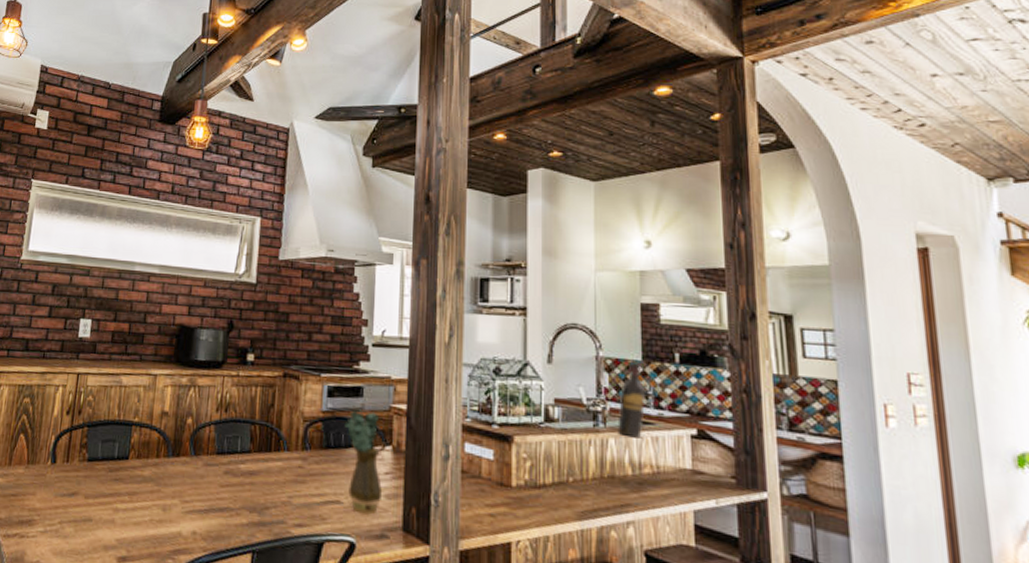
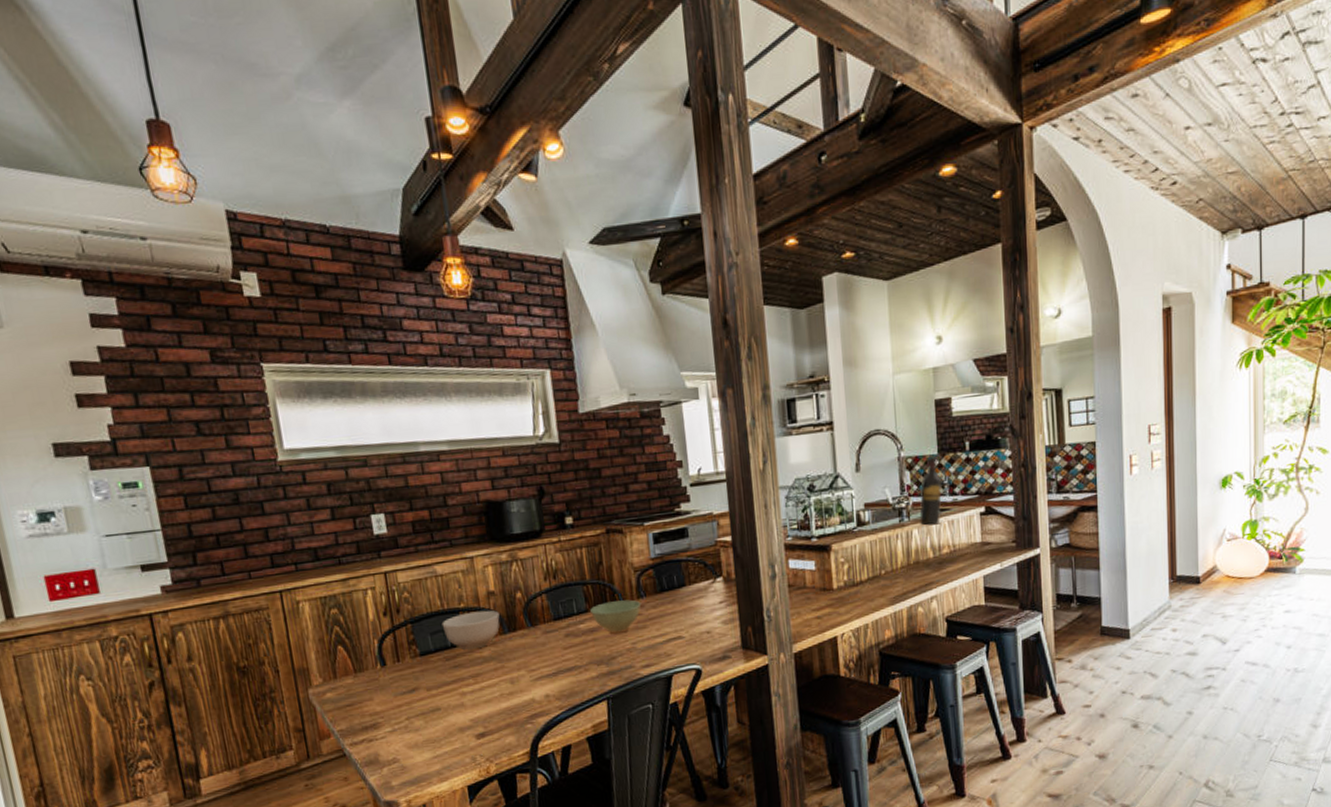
bowl: none [114,427,168,467] -> present [441,610,500,650]
bowl: none [253,446,305,484] -> present [590,599,642,635]
vase: present [344,405,383,515] -> none [674,546,720,643]

